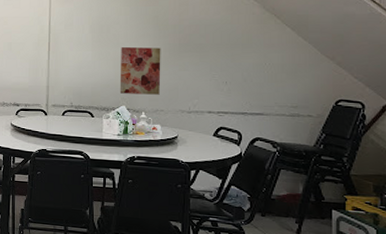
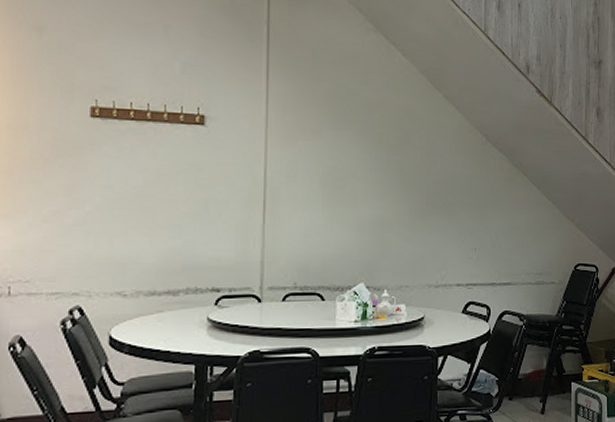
wall art: present [119,47,161,95] -> none [357,207,406,268]

